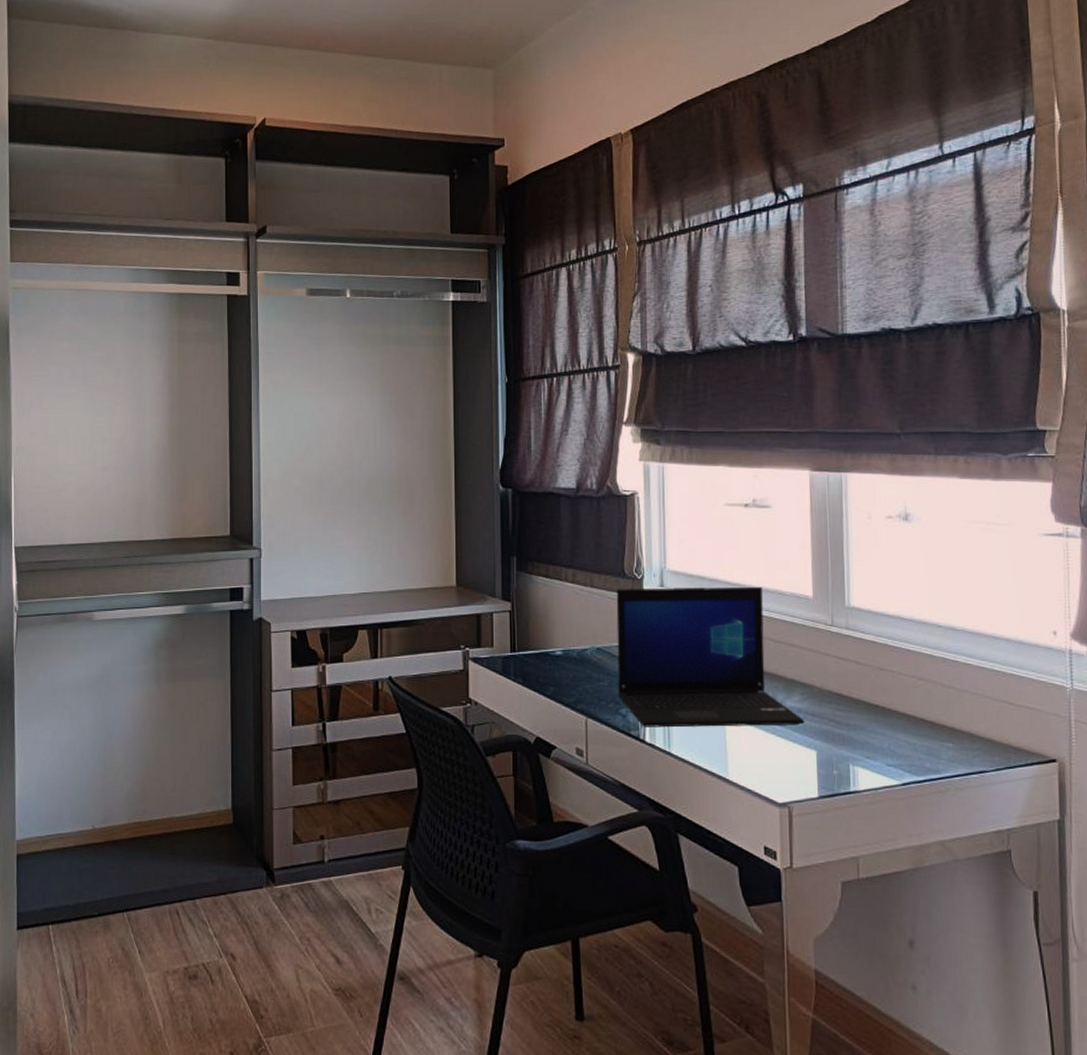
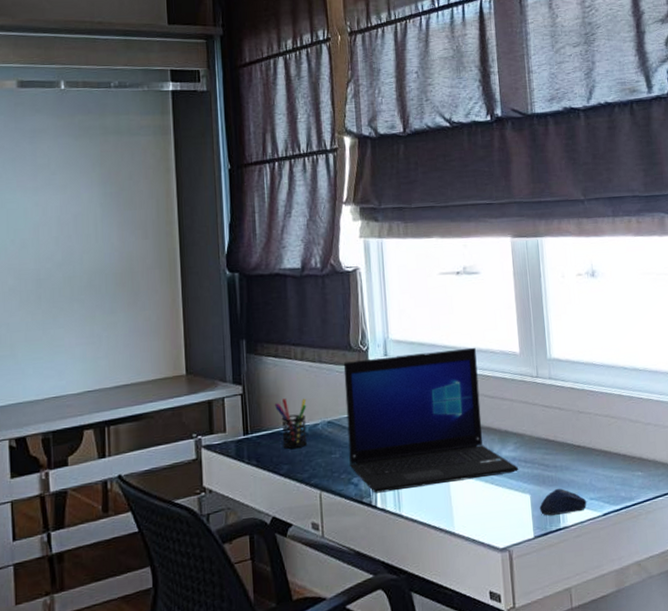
pen holder: none [542,620,576,671] -> present [274,398,307,449]
computer mouse: none [826,748,883,777] -> present [539,488,587,516]

